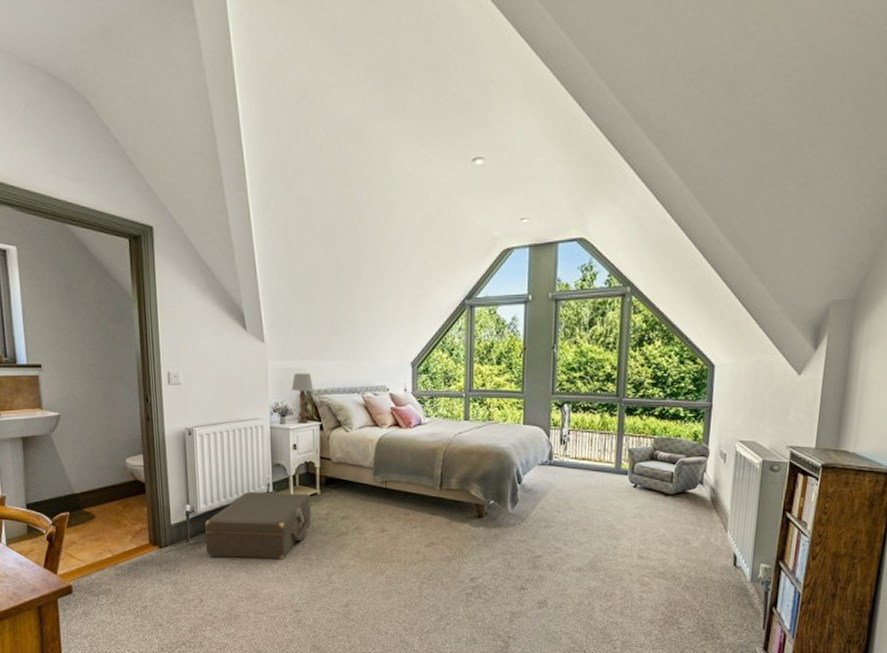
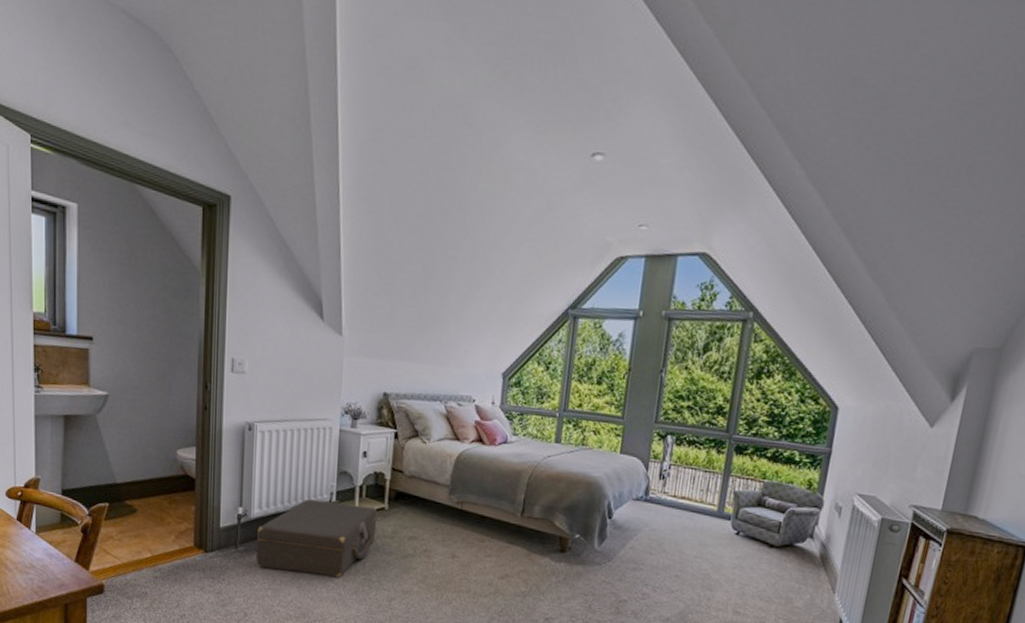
table lamp: present [291,373,314,423] -> none [367,372,392,430]

